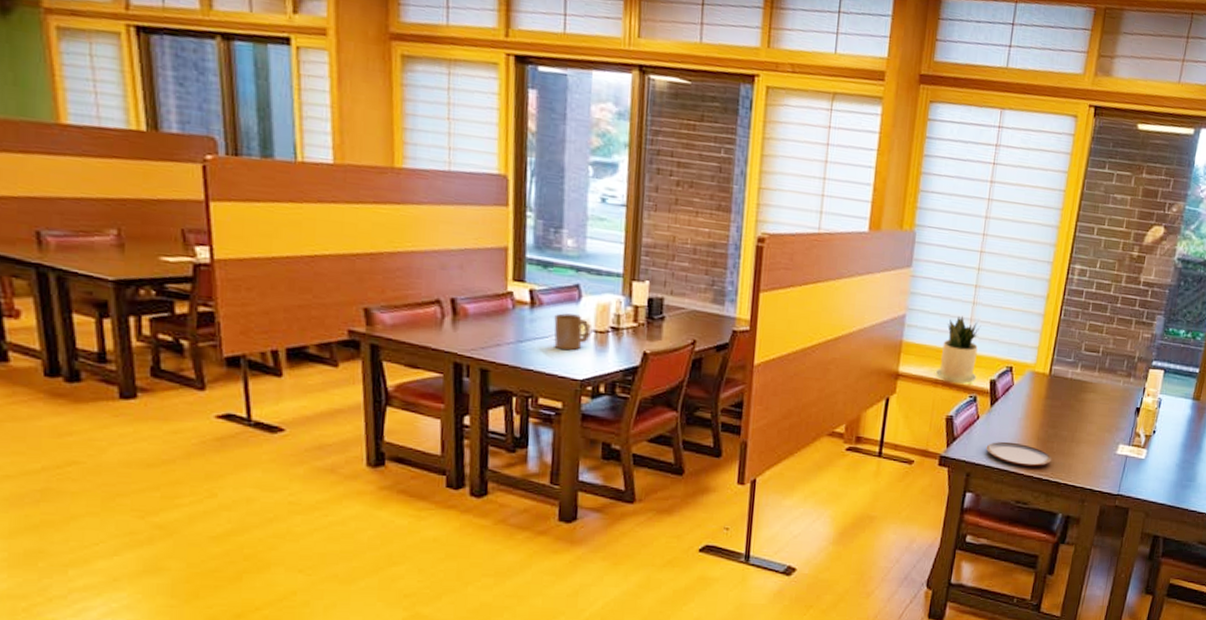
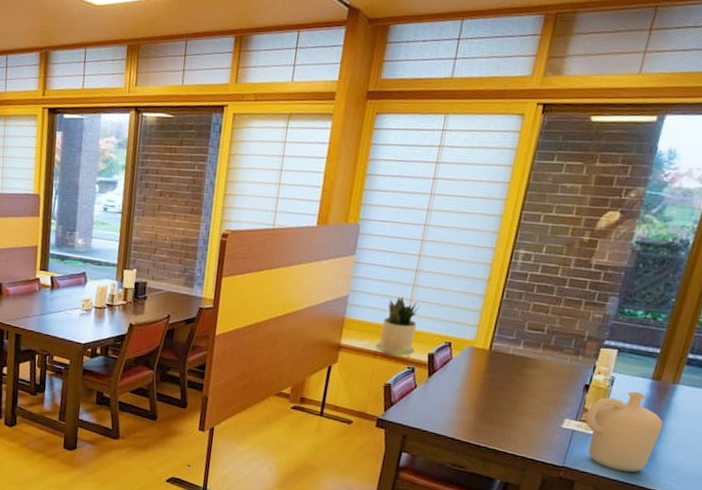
cup: present [554,313,590,351] -> none [66,294,92,322]
plate: present [986,441,1052,467] -> none [422,409,491,435]
water jug: none [1137,412,1202,496] -> present [585,391,663,473]

